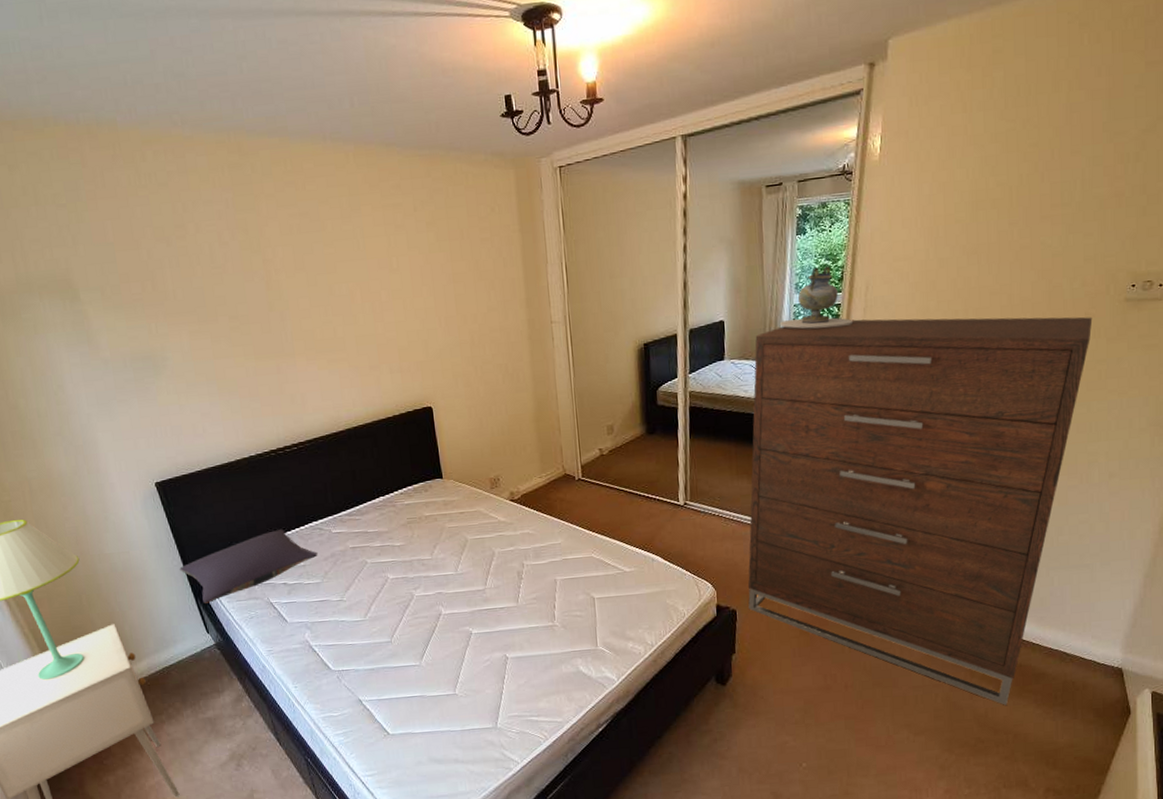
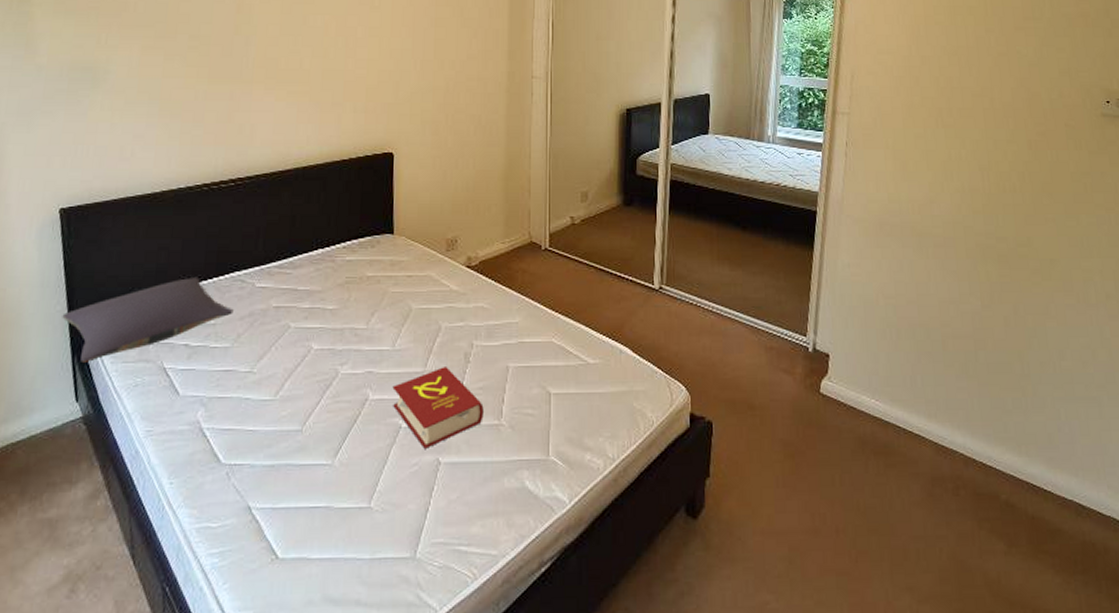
book: none [460,584,539,648] -> present [392,367,484,449]
dresser: present [748,317,1093,705] -> none [726,106,1073,569]
decorative vase: present [779,266,853,329] -> none [765,51,839,113]

